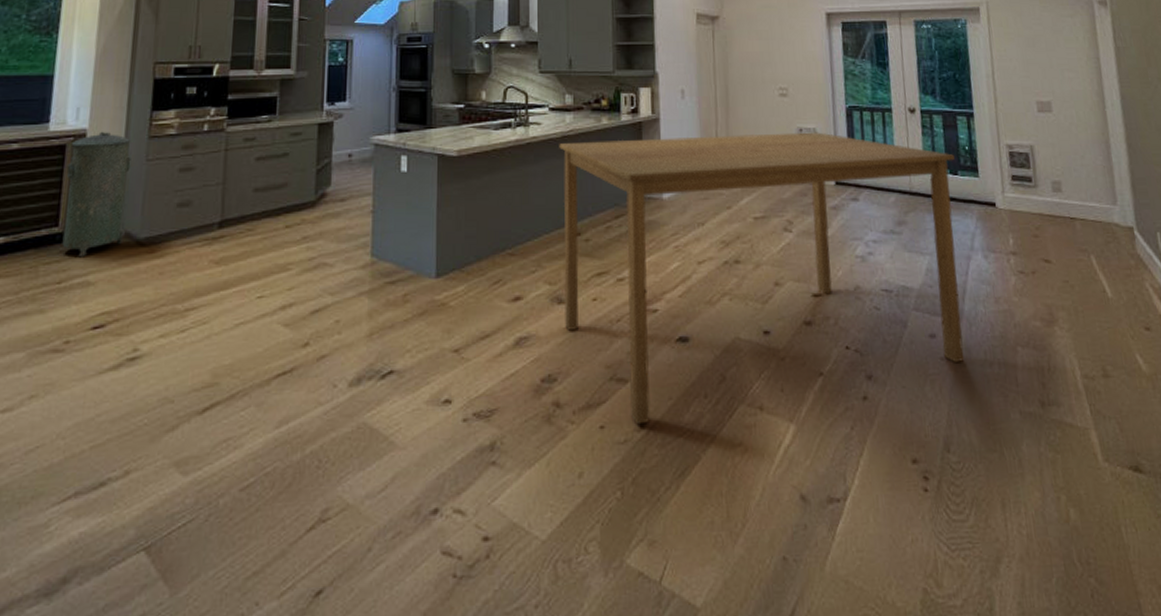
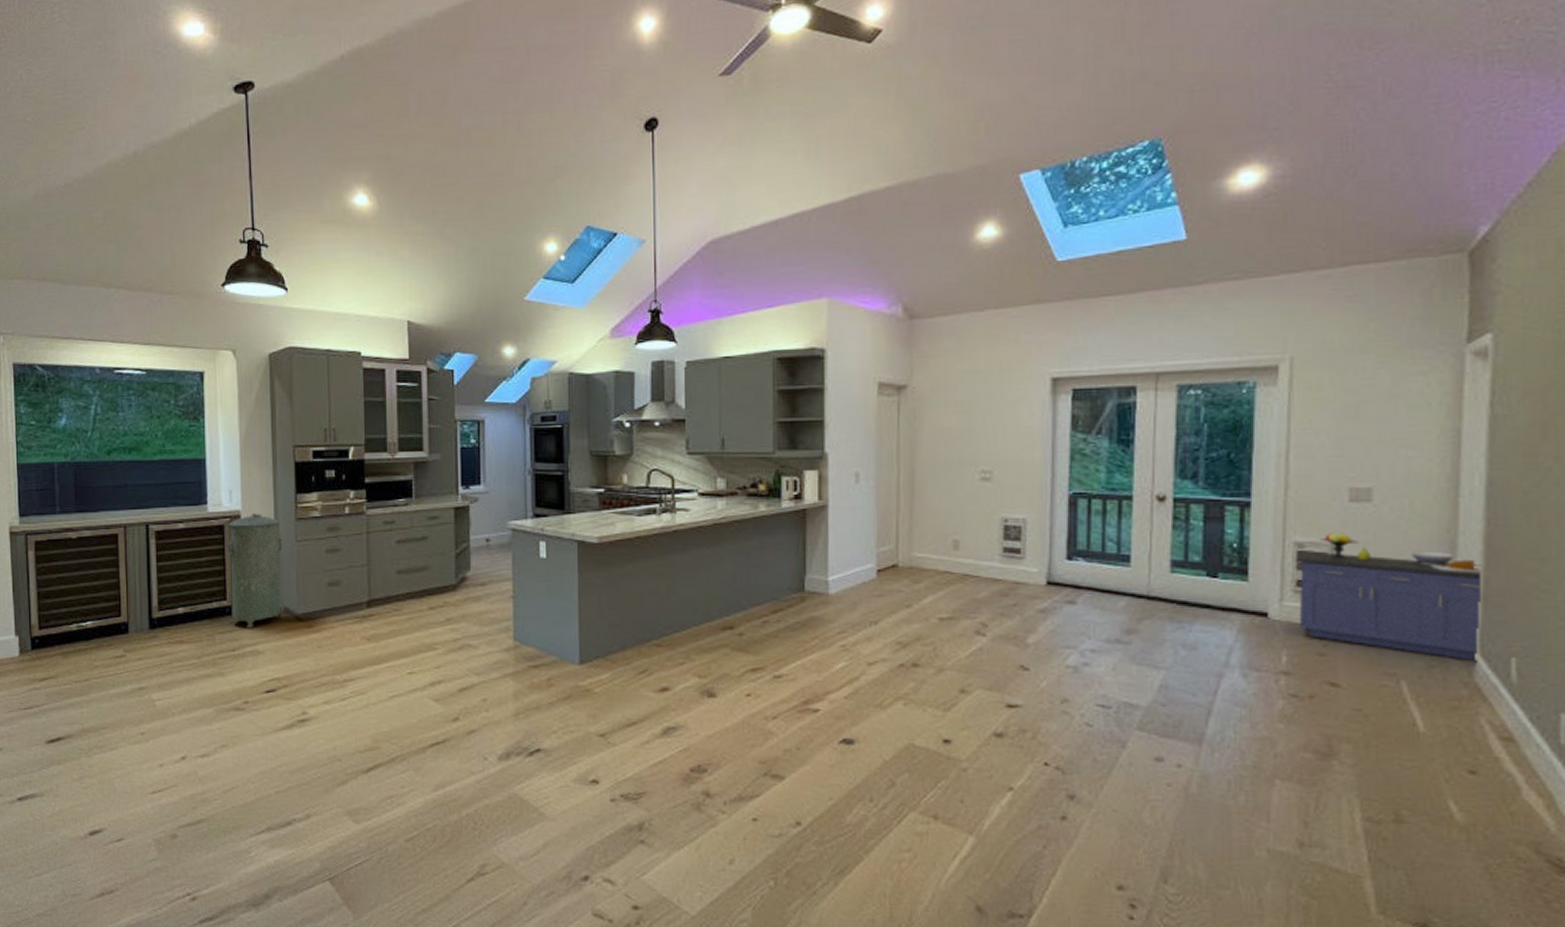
dining table: present [559,132,964,425] -> none [710,523,1215,821]
storage cabinet: none [1009,137,1135,236] -> present [1296,533,1482,660]

